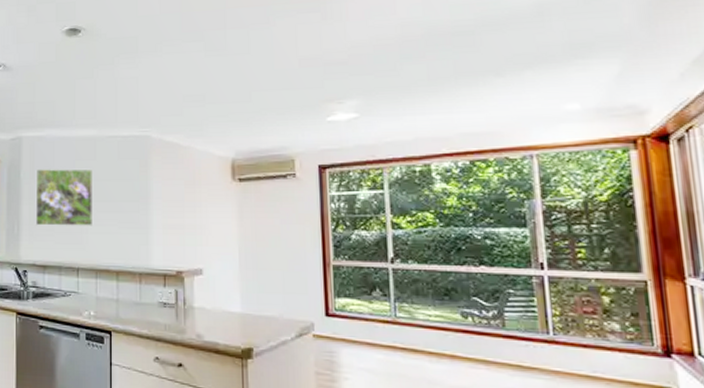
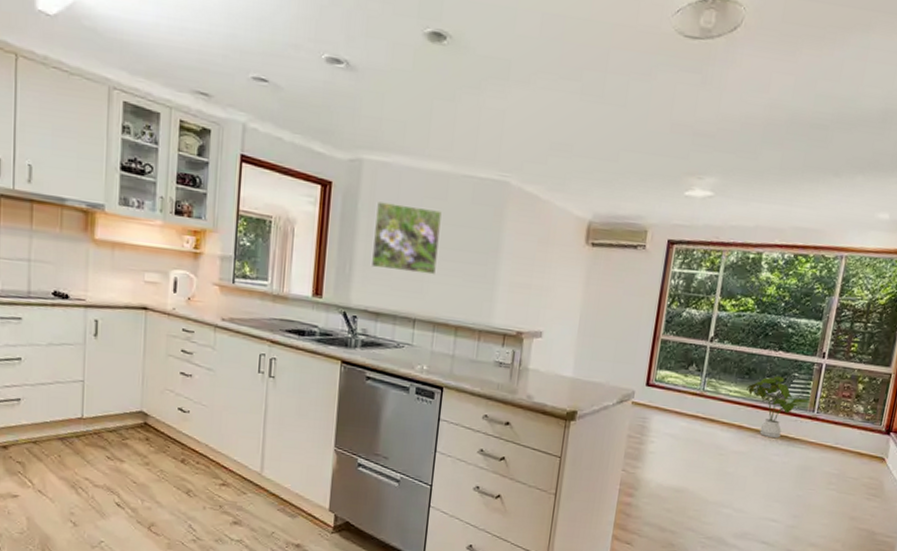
house plant: none [450,294,546,369] -> present [746,376,814,439]

